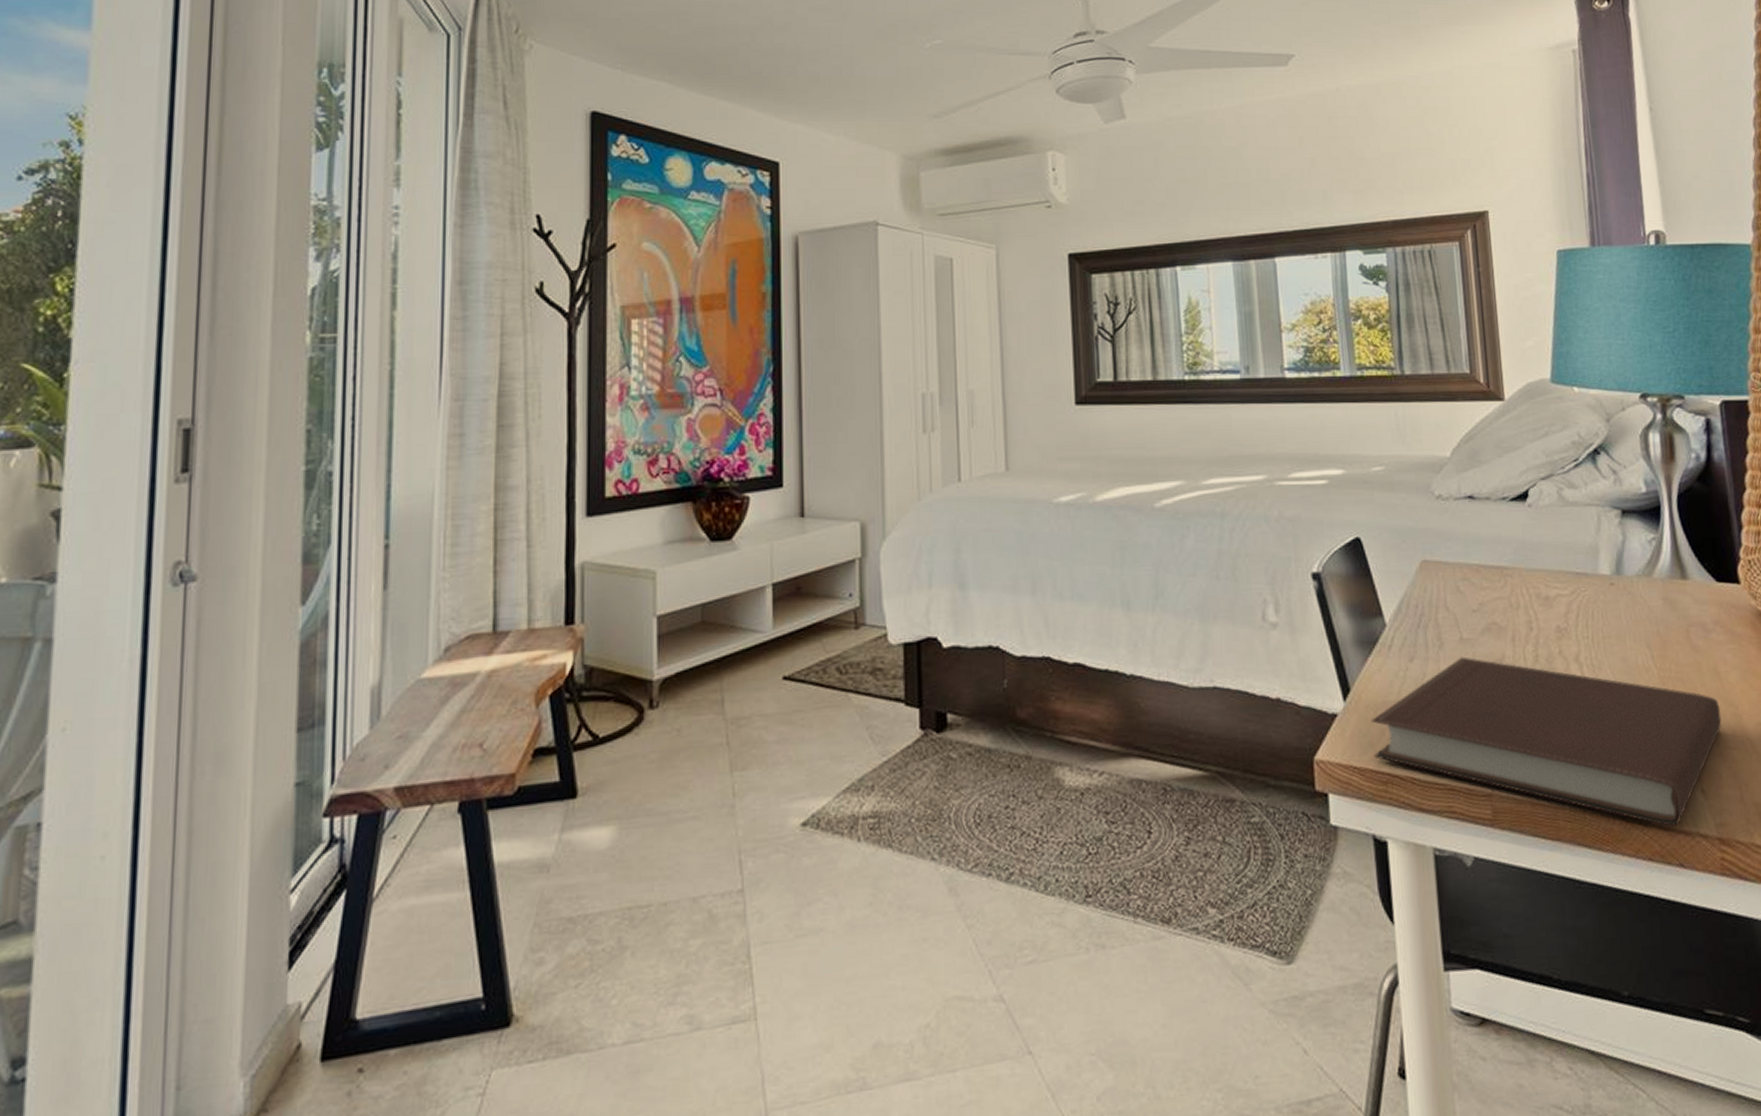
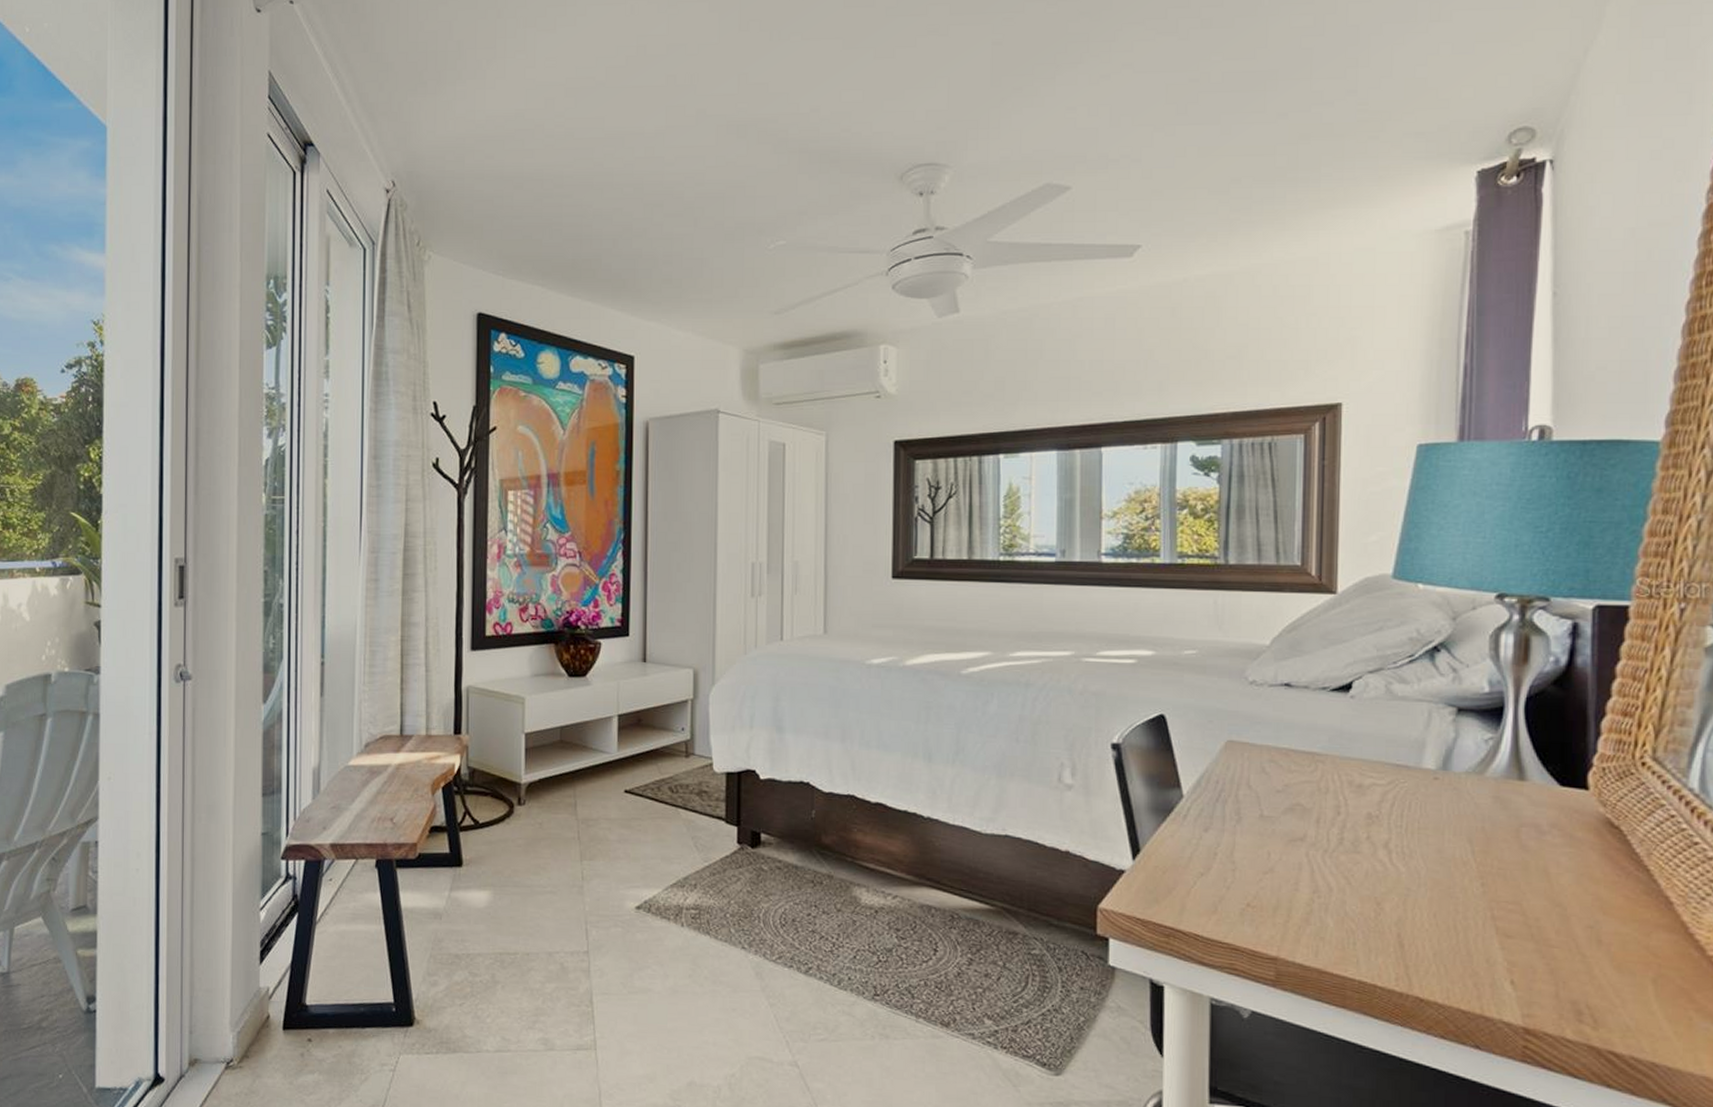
notebook: present [1370,656,1722,826] -> none [1158,832,1545,1011]

